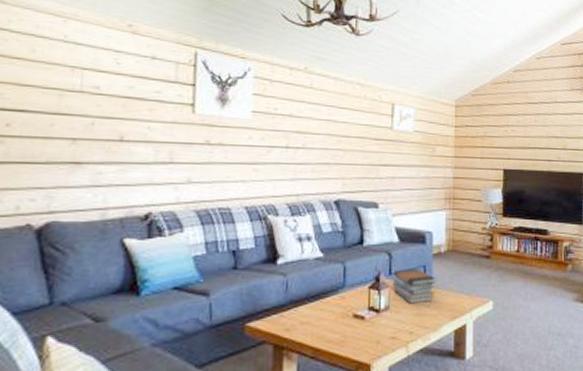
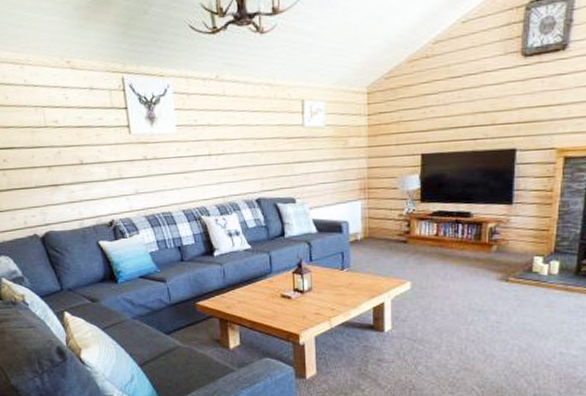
book stack: present [392,269,436,304] -> none [313,255,354,286]

